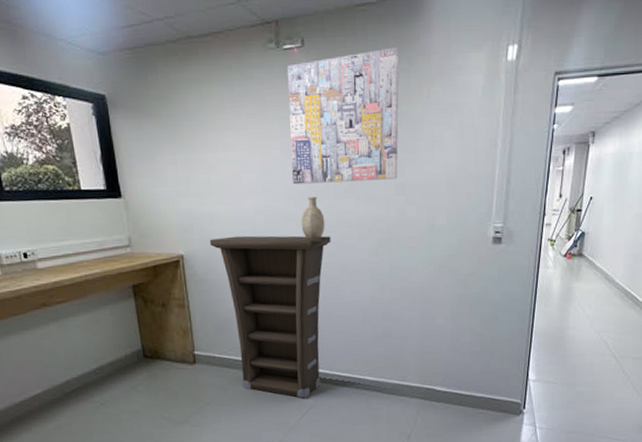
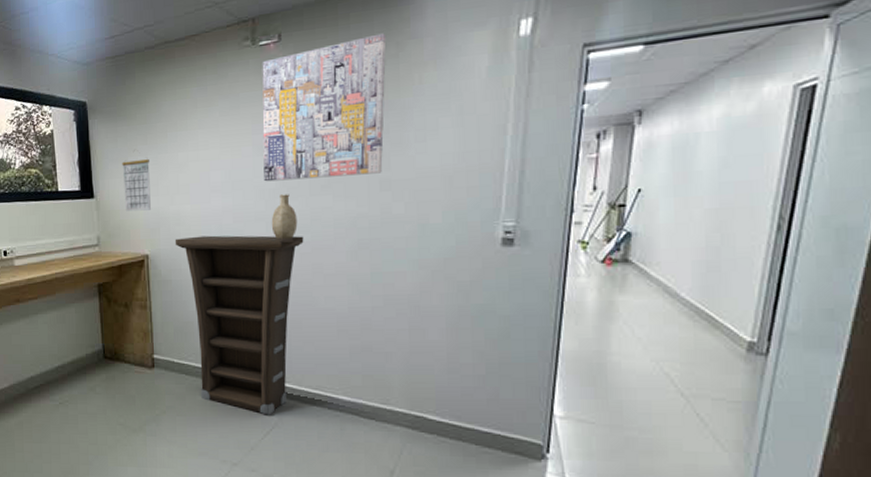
calendar: none [149,149,183,212] -> present [122,150,151,212]

